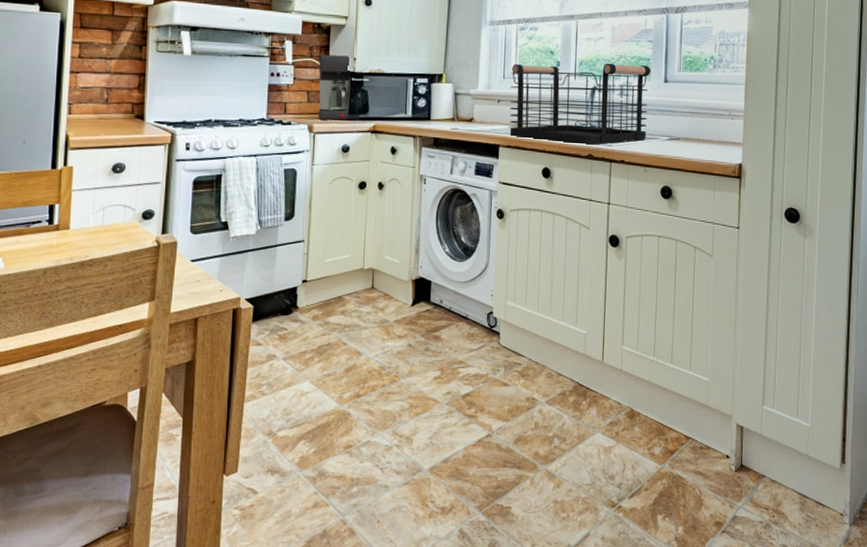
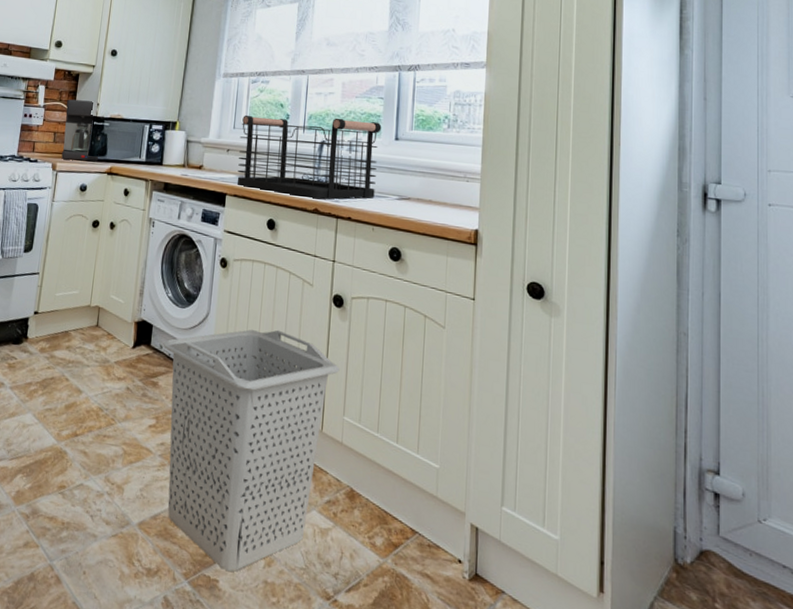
laundry basket: none [443,273,618,497] -> present [163,329,340,572]

